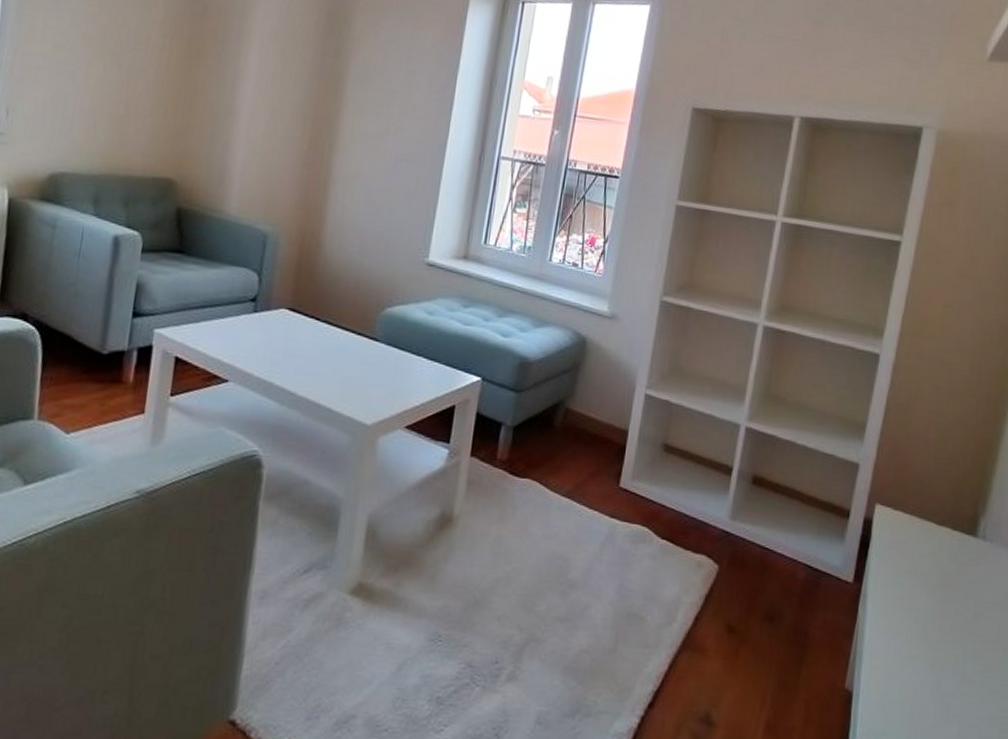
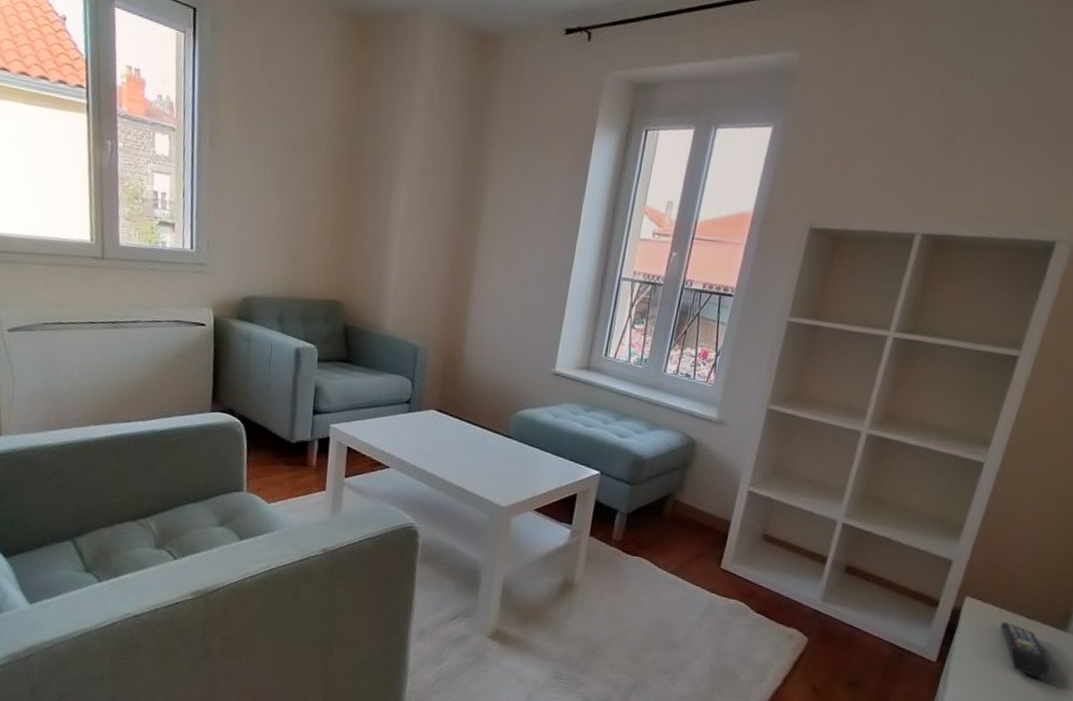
remote control: none [913,531,965,594] -> present [1000,622,1050,679]

